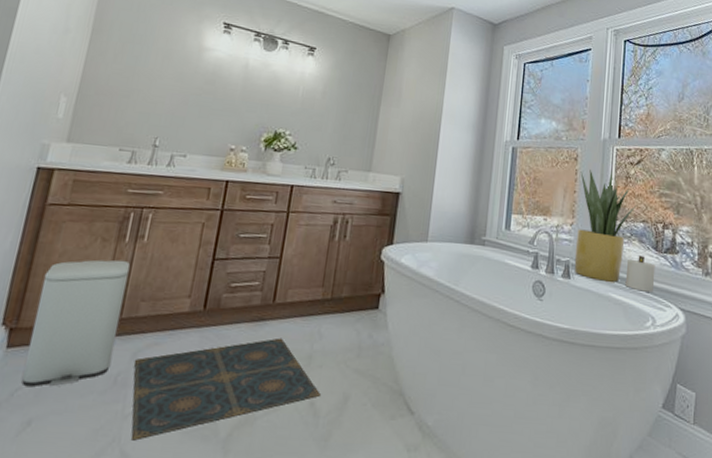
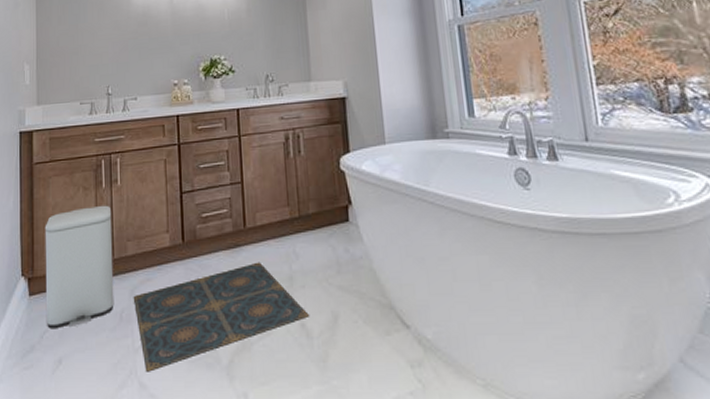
planter: present [574,170,637,282] -> none [545,29,625,158]
candle: present [625,255,656,292] -> none [626,120,669,163]

